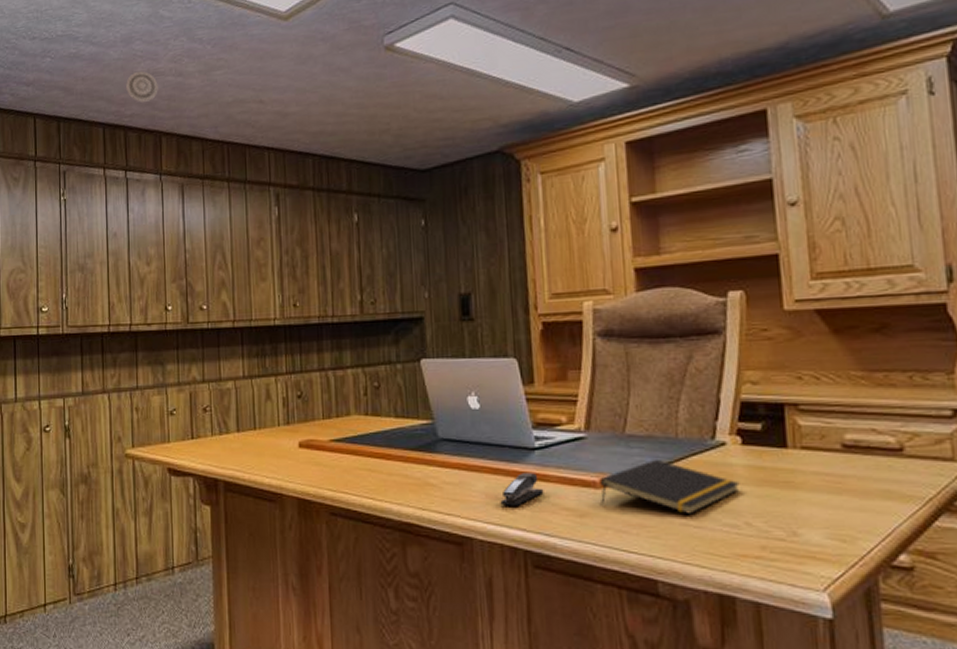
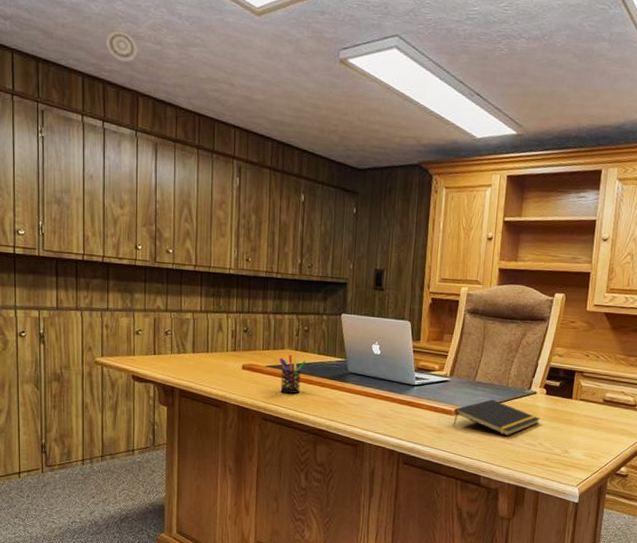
pen holder: none [345,422,381,476] -> present [279,354,307,394]
stapler: present [500,473,544,506] -> none [386,401,417,423]

